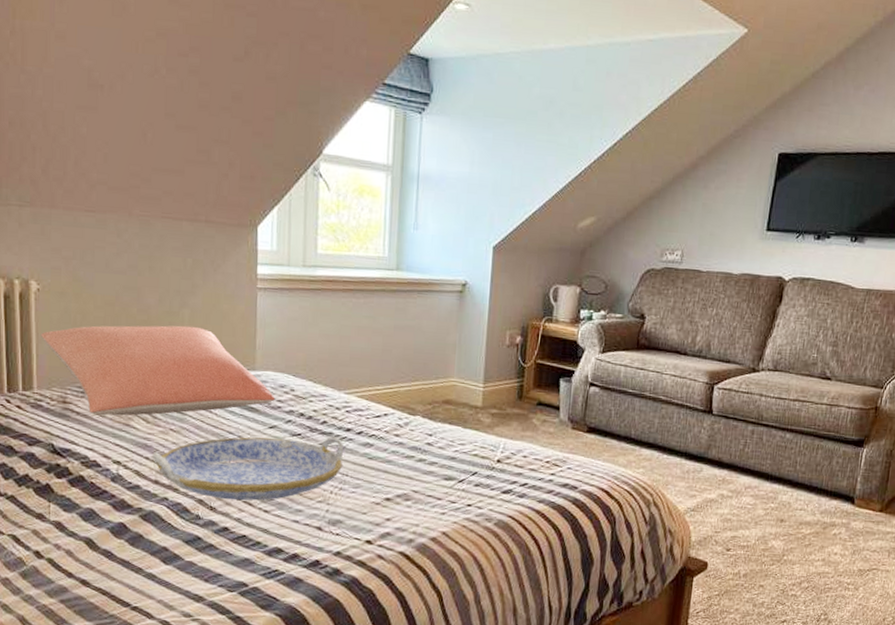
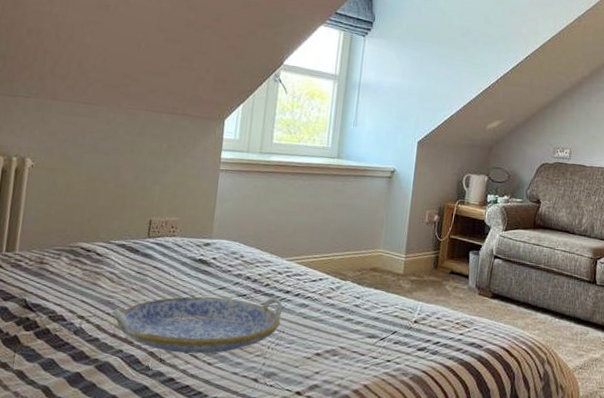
pillow: present [41,325,276,416] -> none [29,197,227,276]

